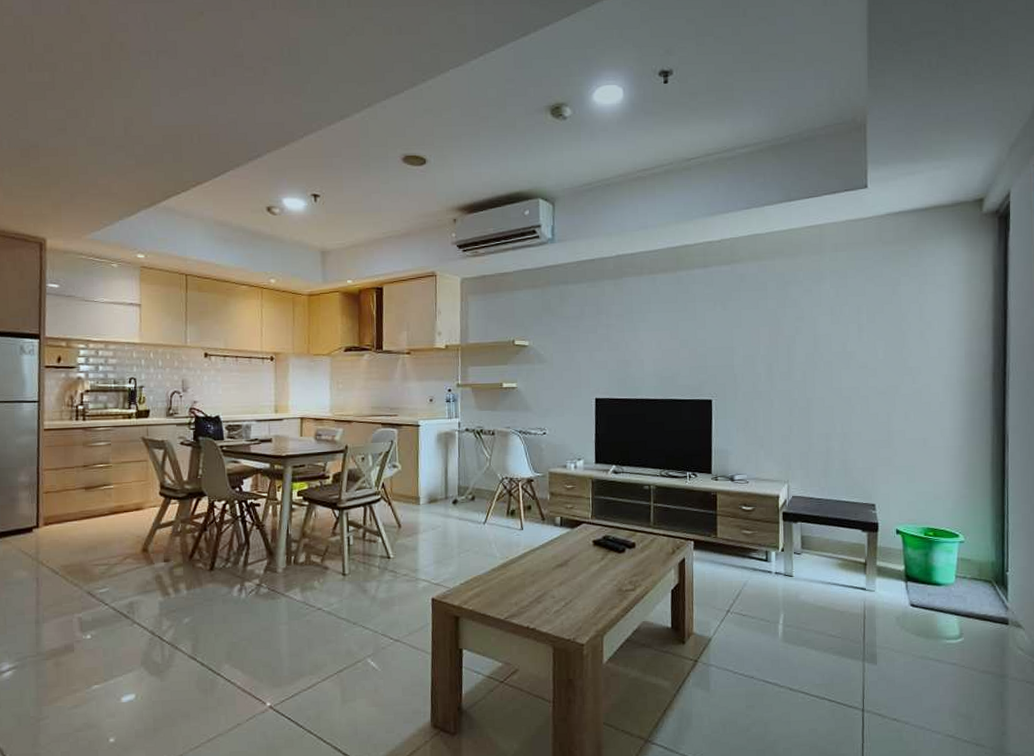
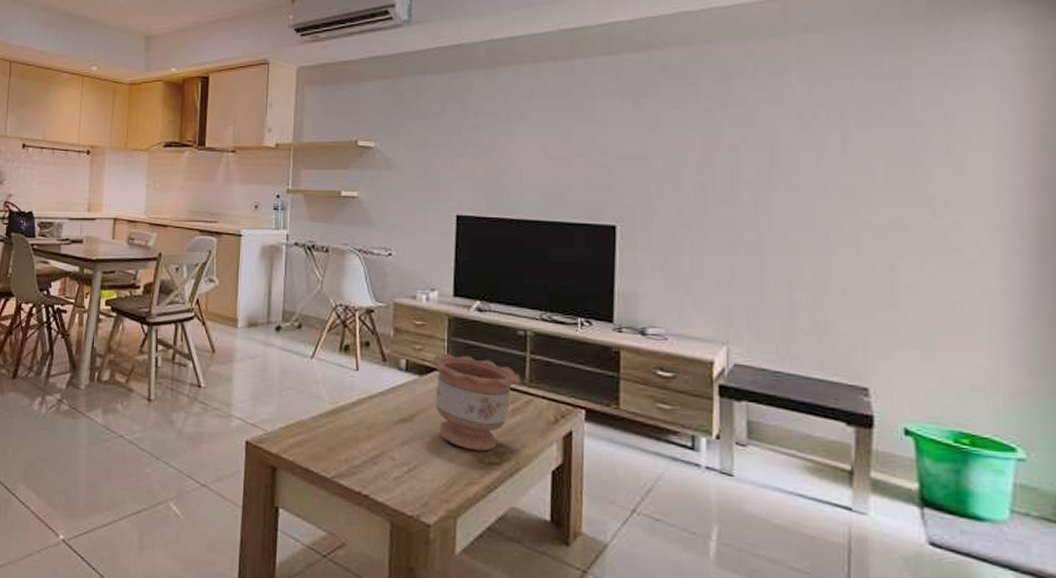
flower pot: none [581,508,648,582] -> present [432,353,521,451]

